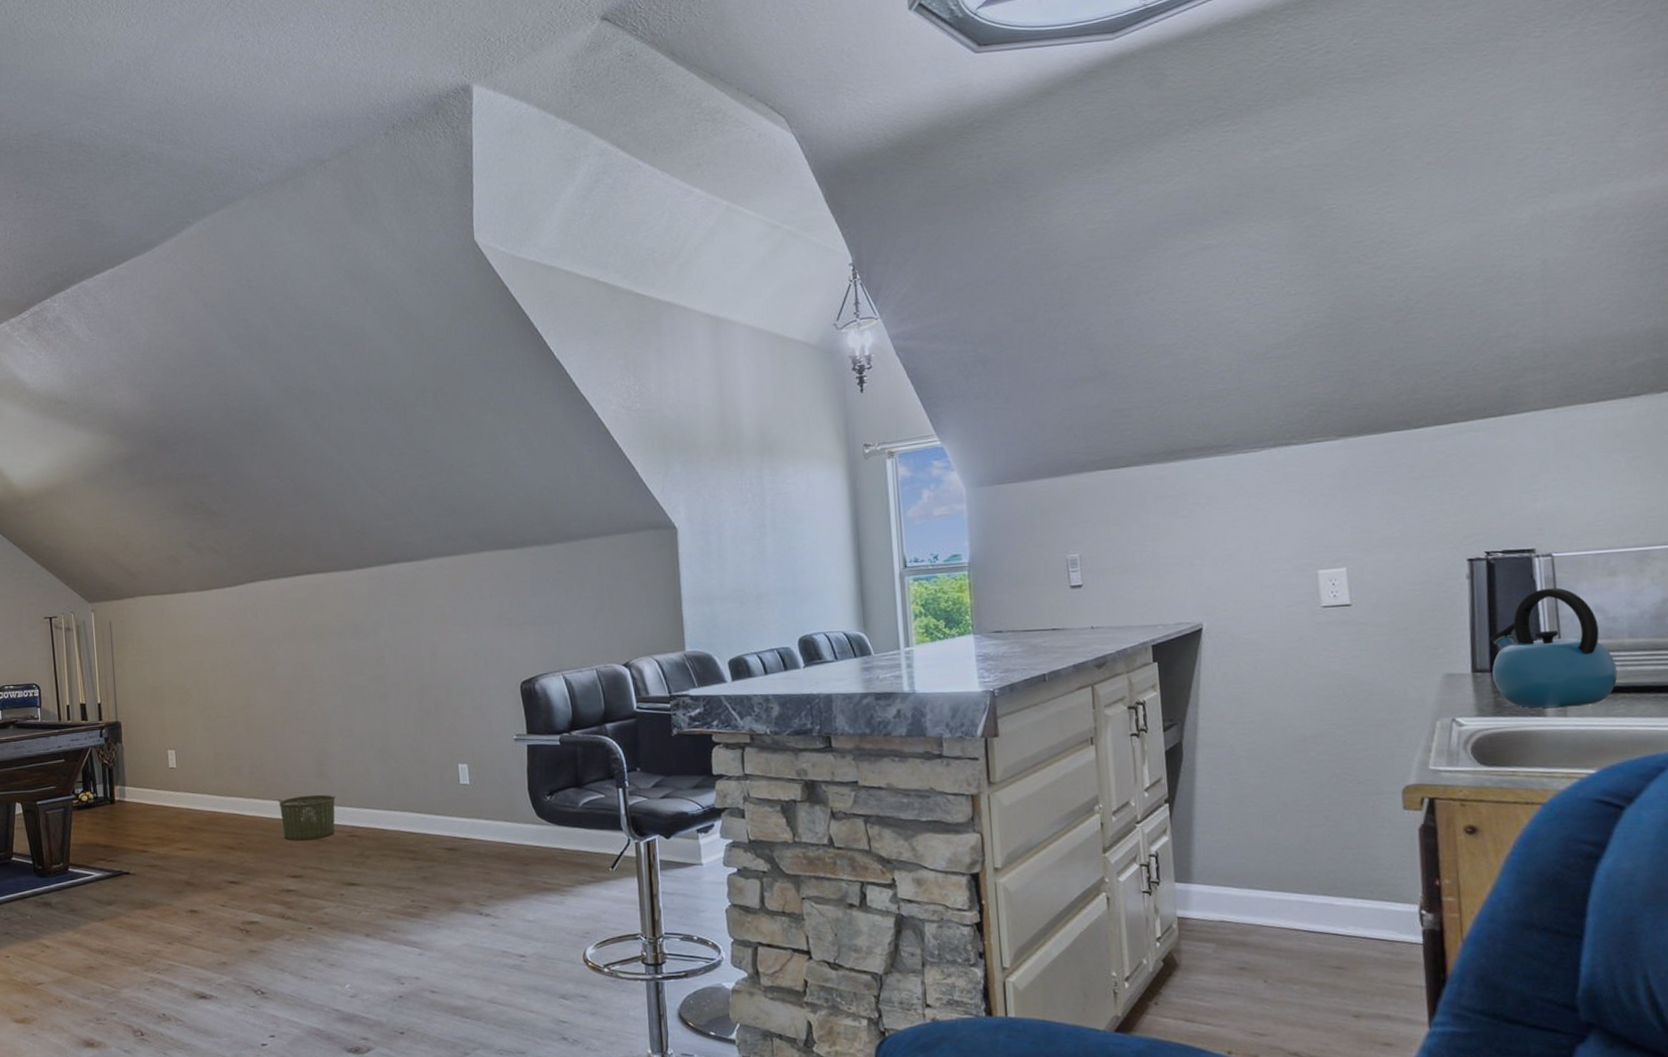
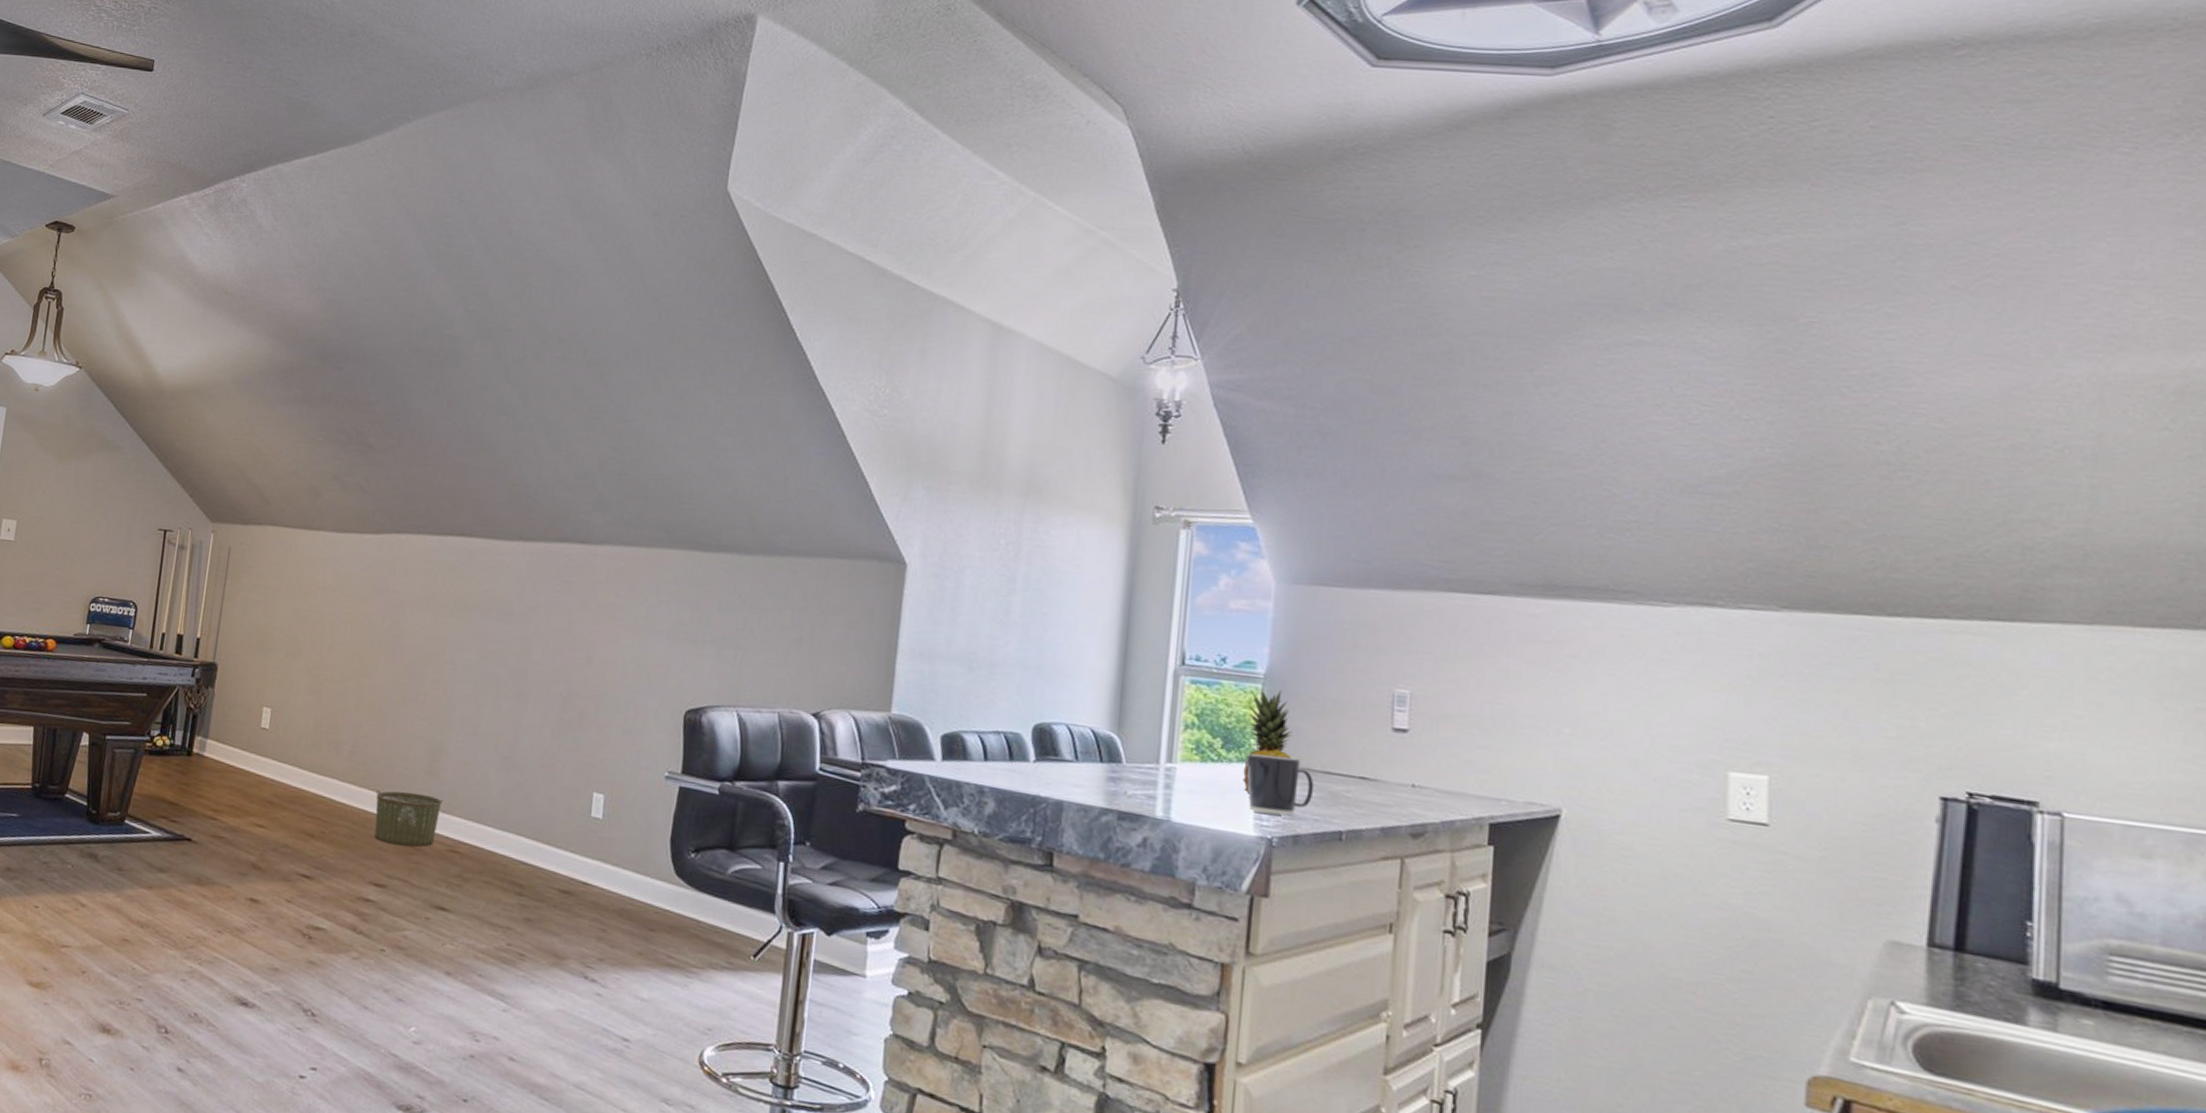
fruit: none [960,573,998,661] -> present [1242,690,1293,796]
mug: none [965,624,1020,672] -> present [1246,754,1315,816]
kettle: present [1490,588,1618,708] -> none [1956,855,2139,1024]

